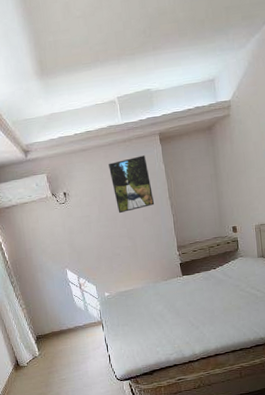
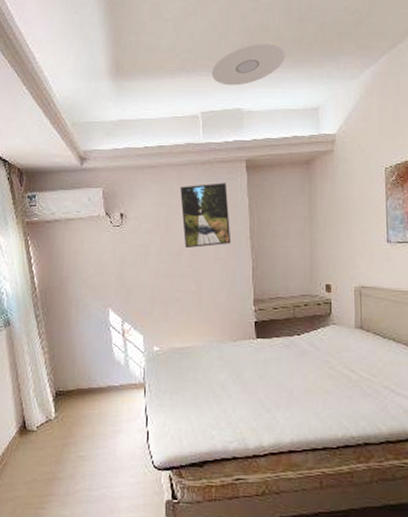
ceiling light: none [121,26,182,70] -> present [211,44,285,86]

